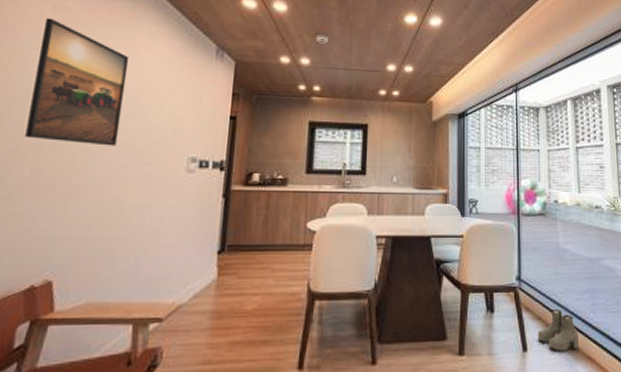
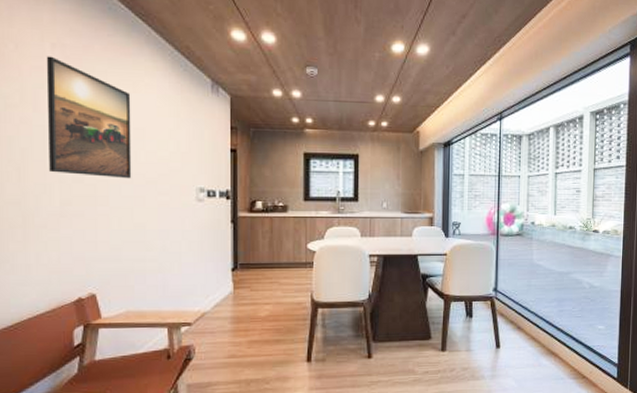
boots: present [537,310,579,352] -> none [509,315,545,349]

